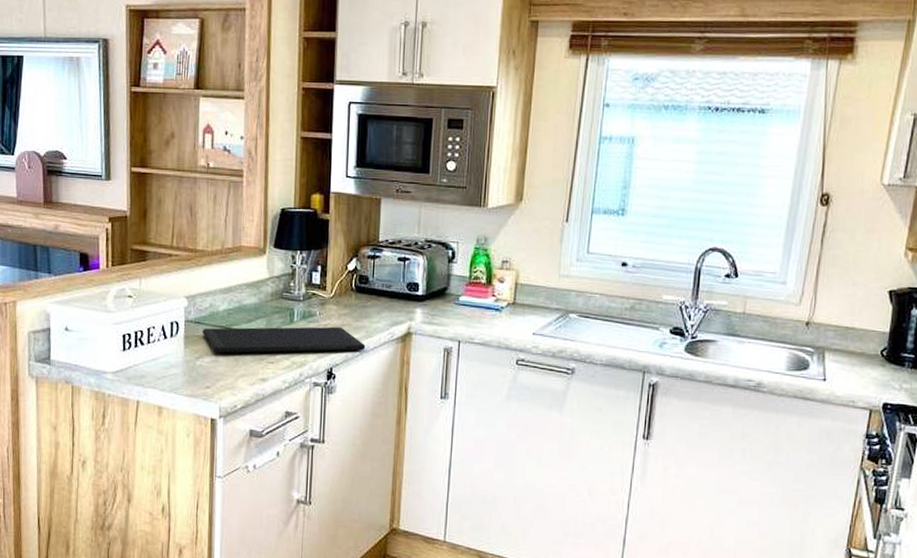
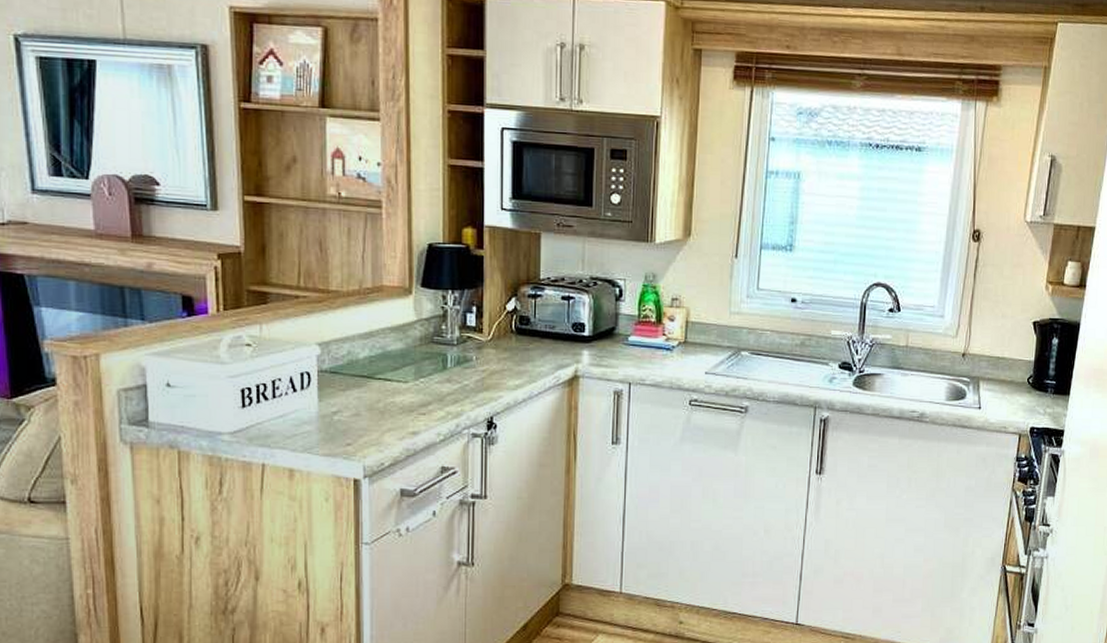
cutting board: present [203,326,366,354] -> none [340,372,529,406]

